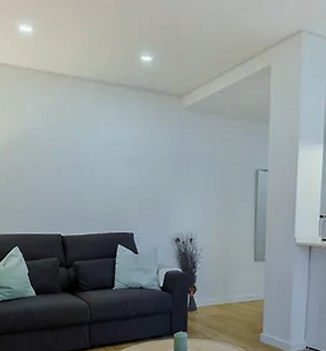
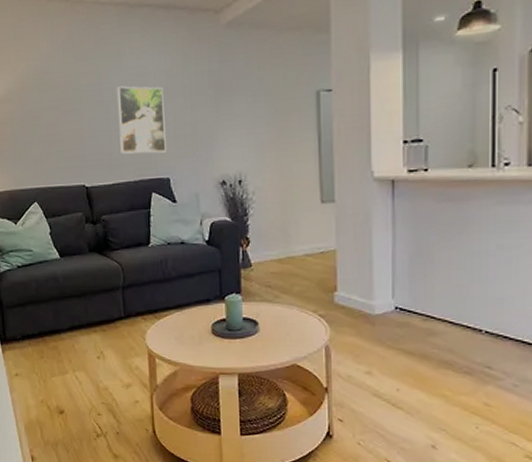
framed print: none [92,152,131,211] -> present [117,86,166,154]

